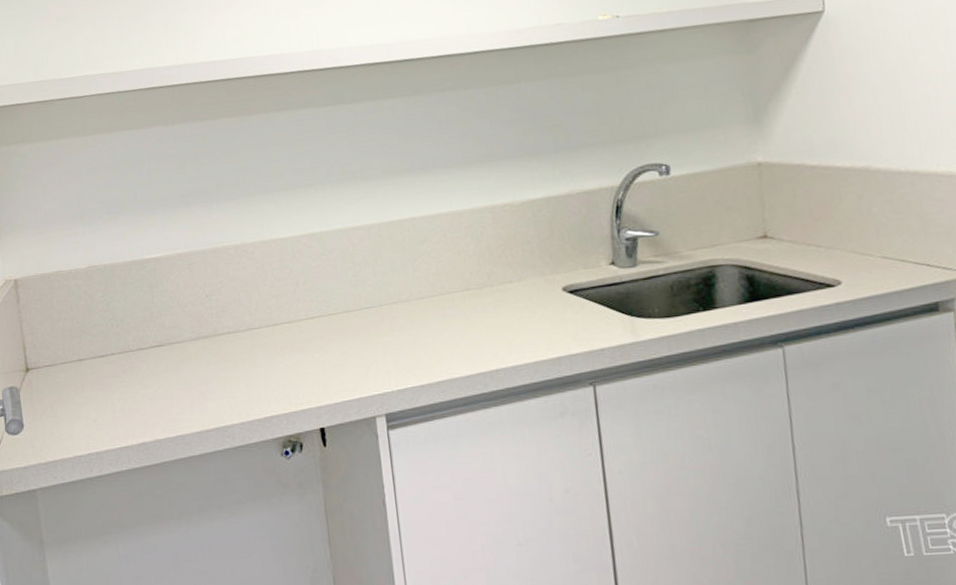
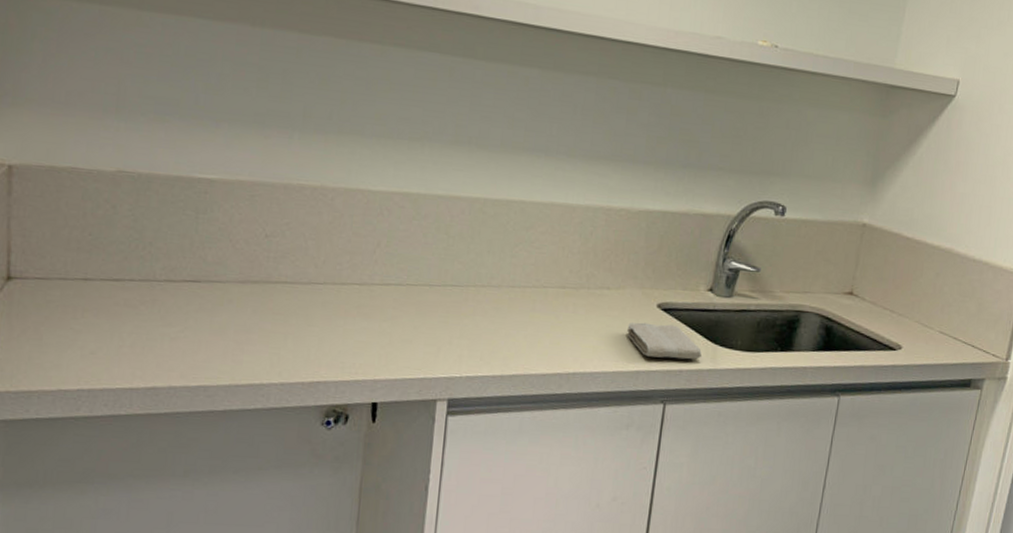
washcloth: none [538,305,620,341] -> present [627,322,702,360]

